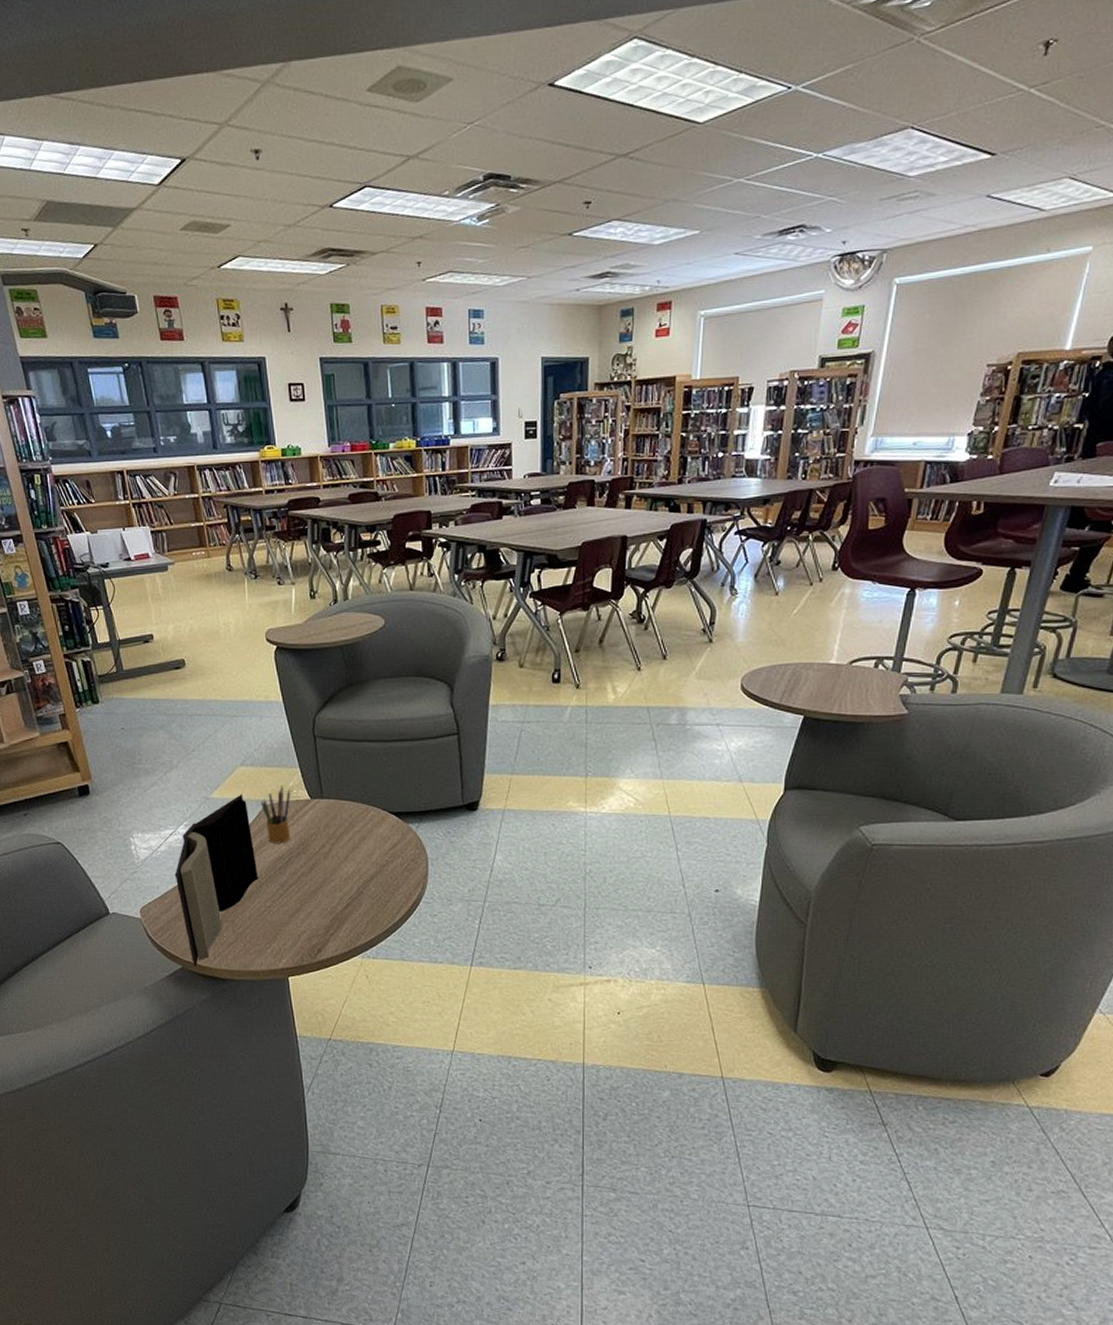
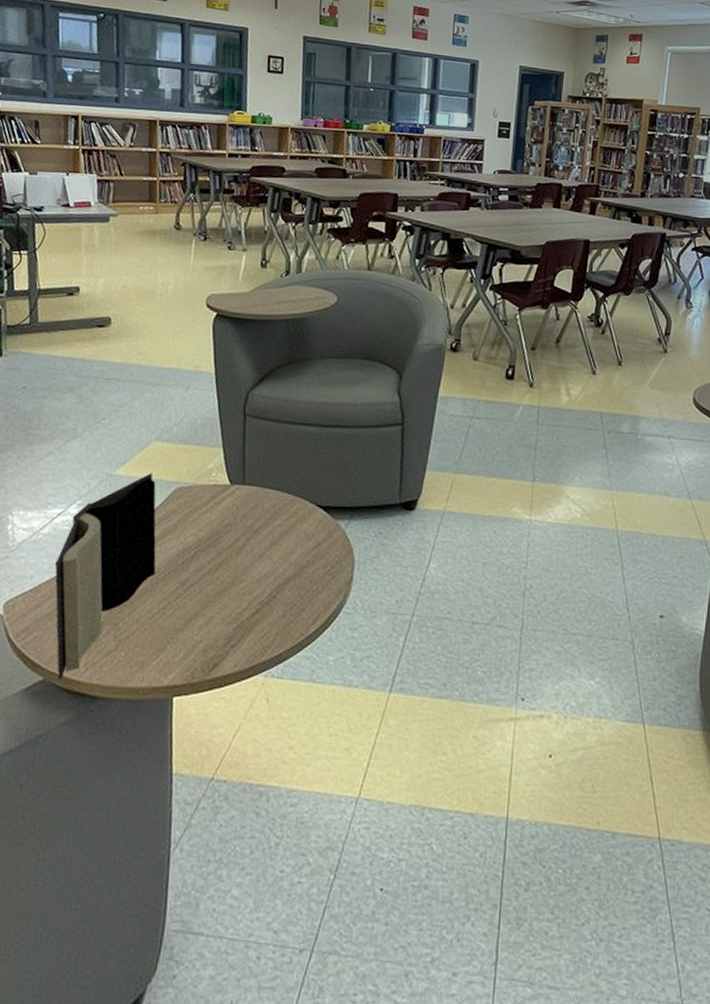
pencil box: present [261,786,291,844] -> none [172,467,209,534]

